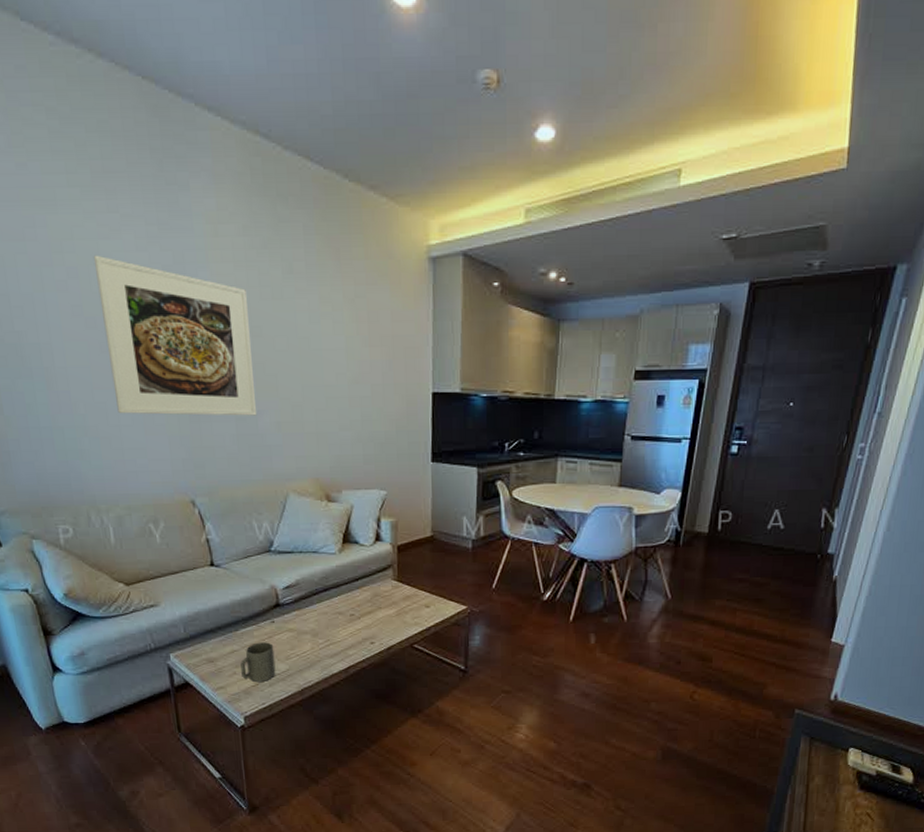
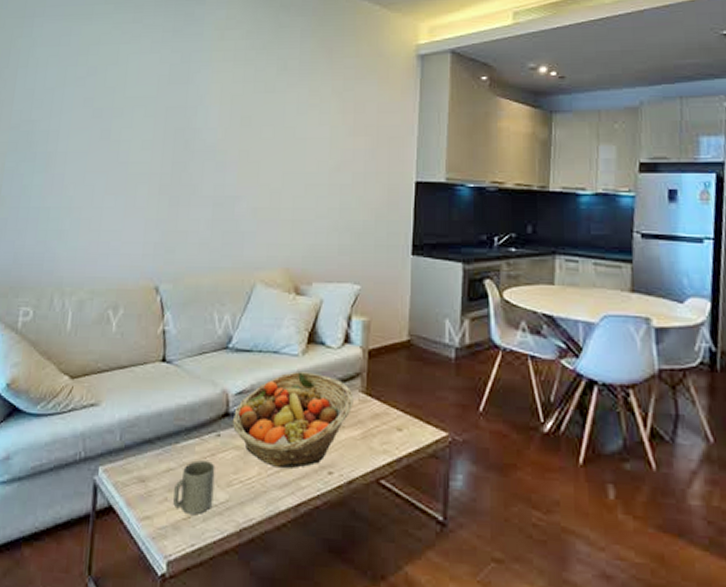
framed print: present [93,255,258,416] -> none [103,56,241,201]
fruit basket: none [283,567,388,642] -> present [232,371,354,468]

